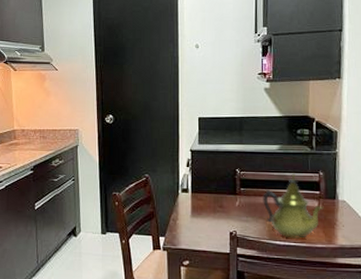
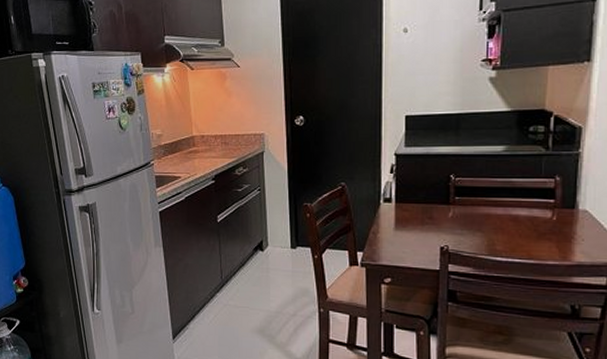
teapot: present [261,173,324,239] -> none [480,178,559,254]

